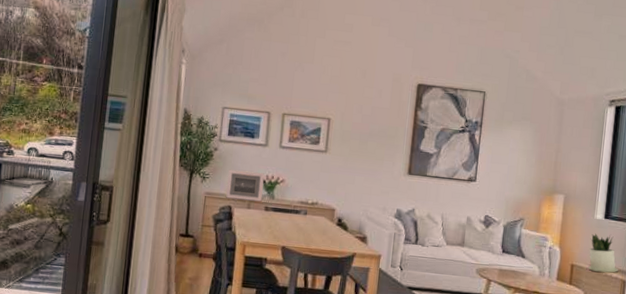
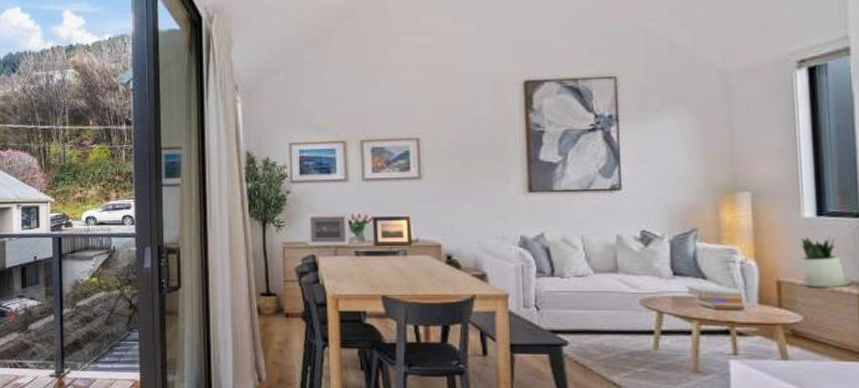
picture frame: none [281,178,315,208] -> present [371,215,412,247]
books: none [509,261,549,284] -> present [685,285,745,310]

